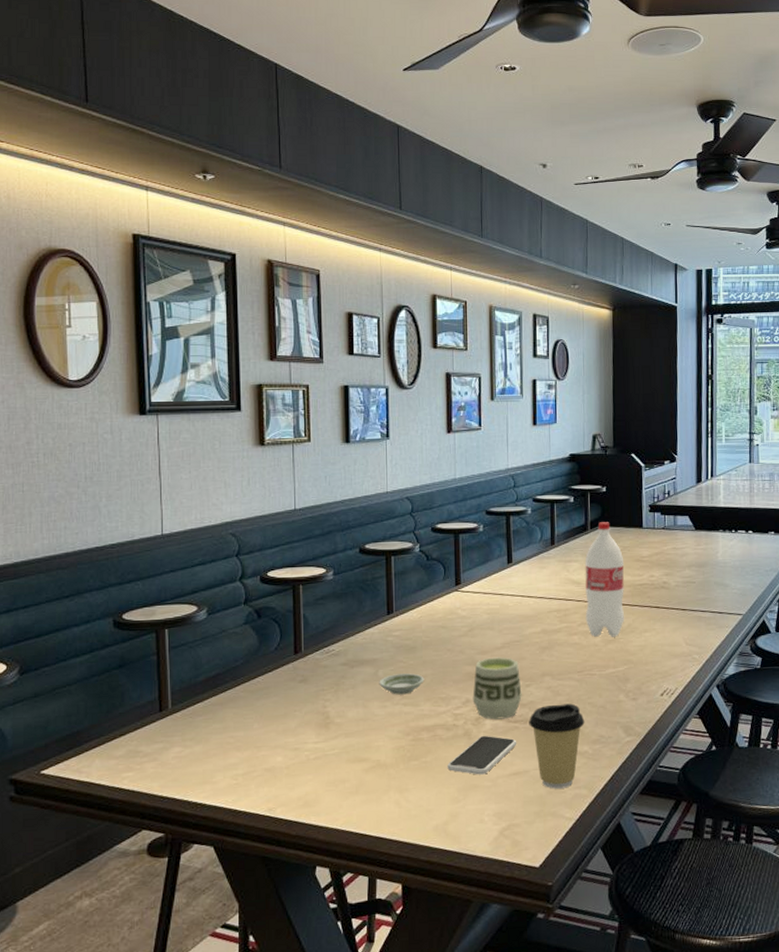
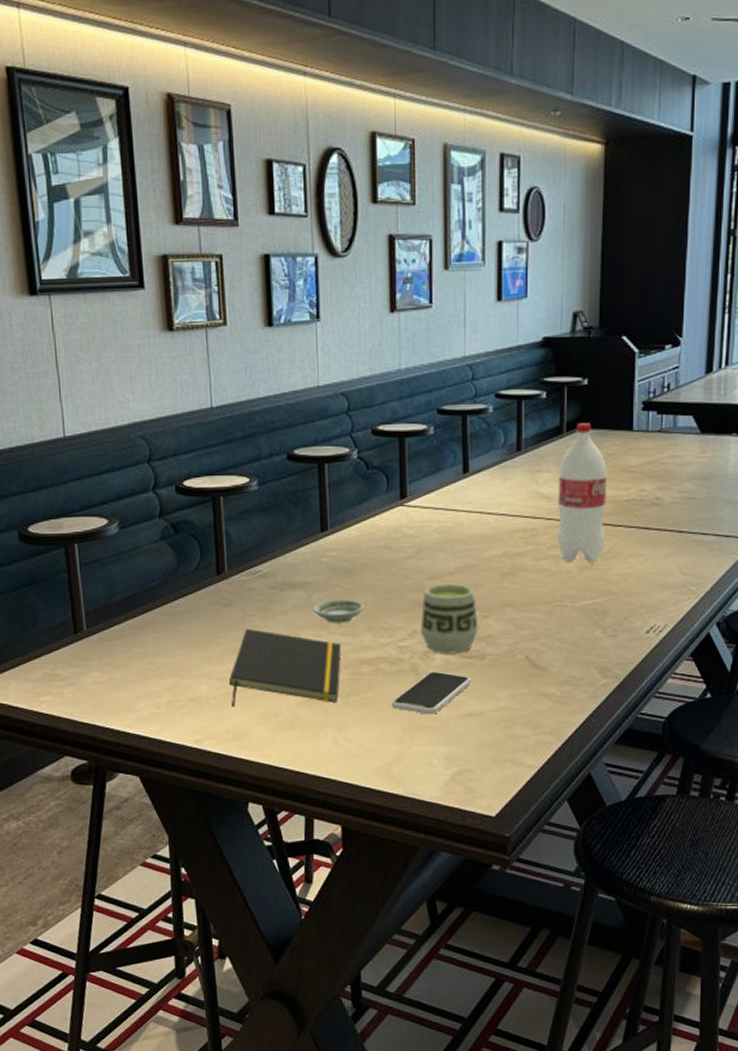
notepad: none [302,702,403,775] -> present [229,629,341,707]
coffee cup: present [529,703,585,789] -> none [486,639,553,734]

